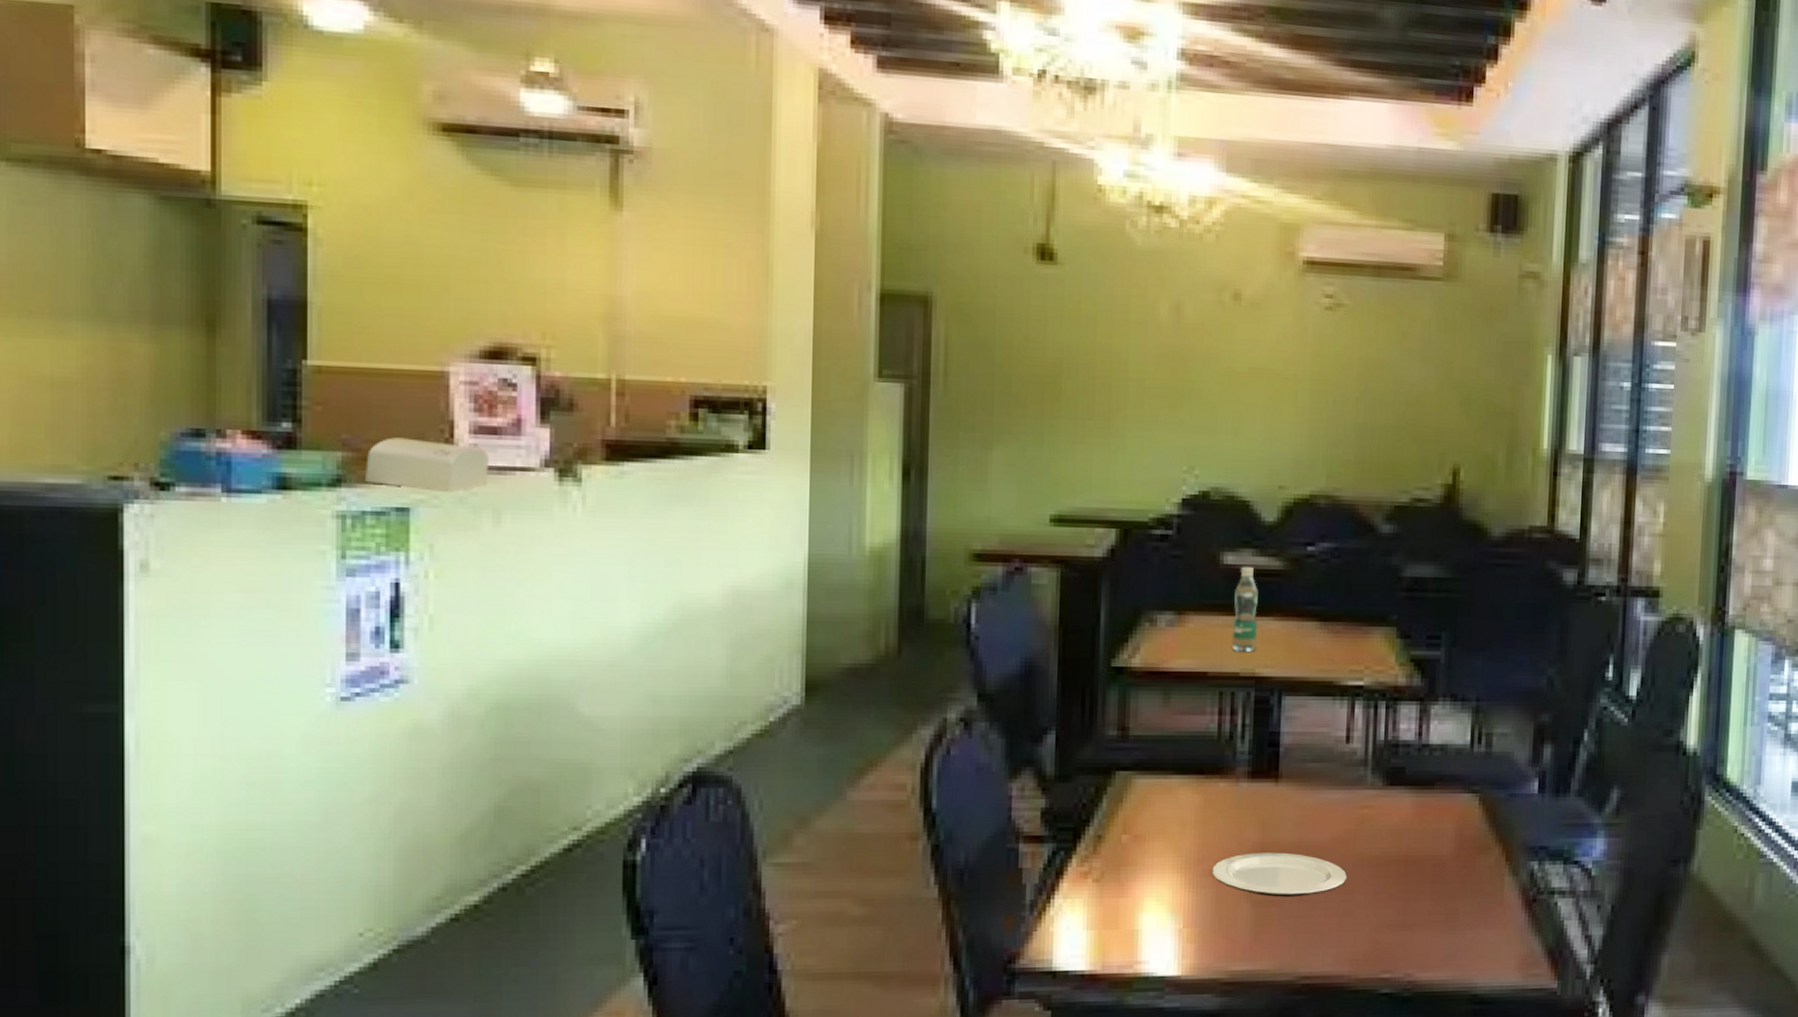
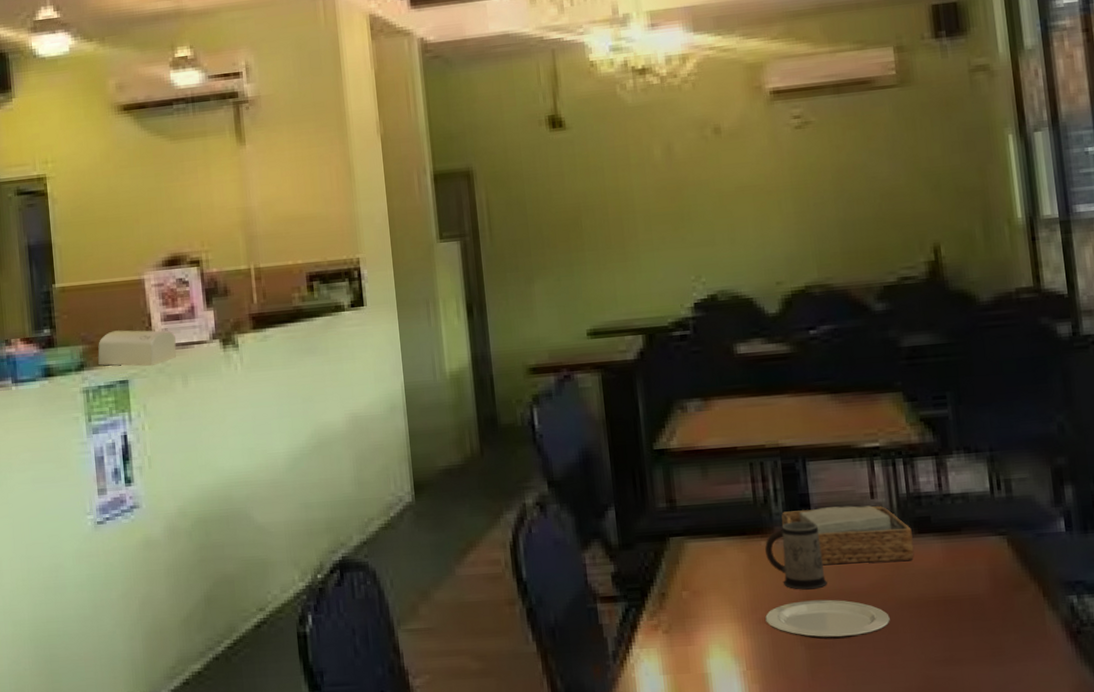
mug: none [1223,763,1286,840] -> present [765,521,827,590]
bottle: present [1232,566,1258,652] -> none [750,353,777,427]
napkin holder: none [1245,749,1384,815] -> present [781,505,914,566]

